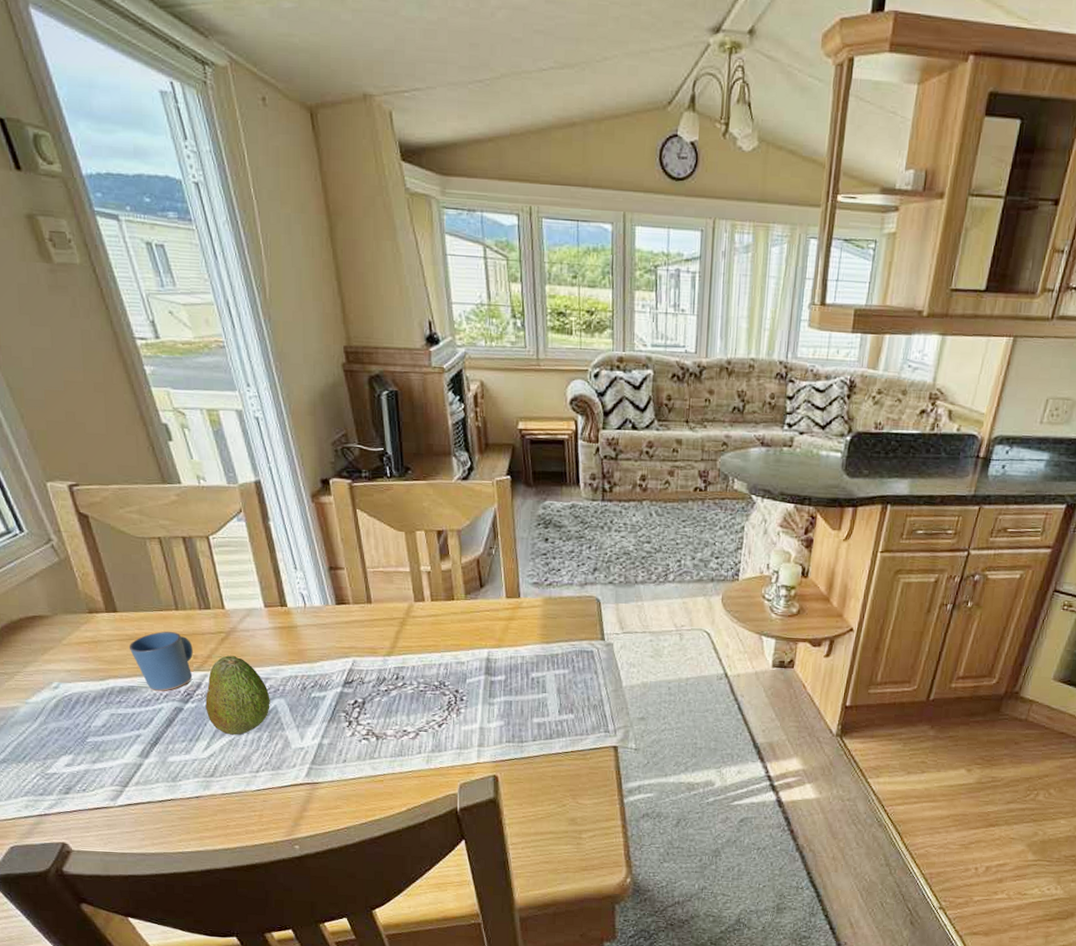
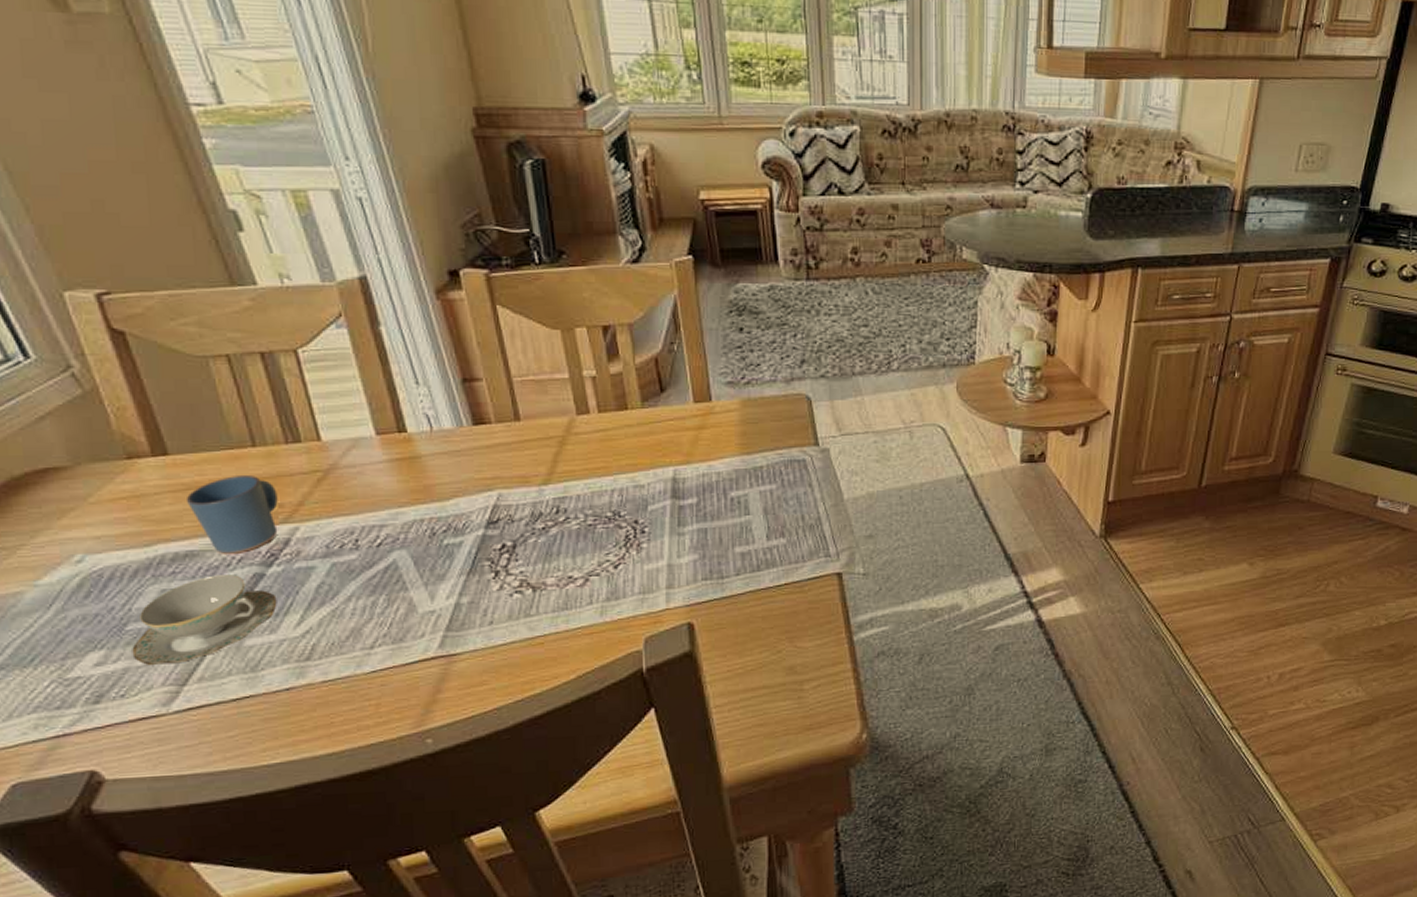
teacup: none [91,706,191,770] -> present [132,575,277,666]
fruit: present [205,655,270,736] -> none [296,500,388,603]

